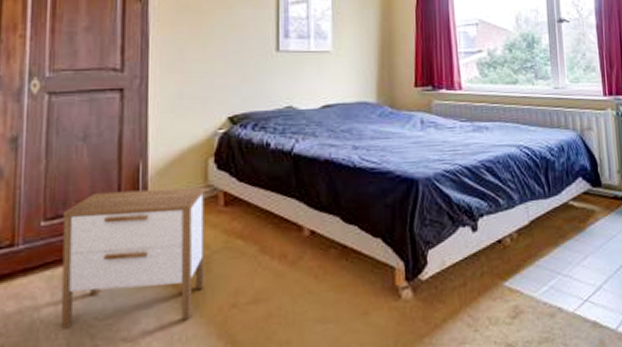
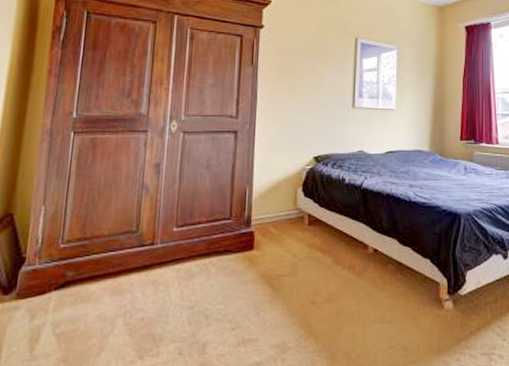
nightstand: present [60,186,206,329] -> none [184,208,295,311]

